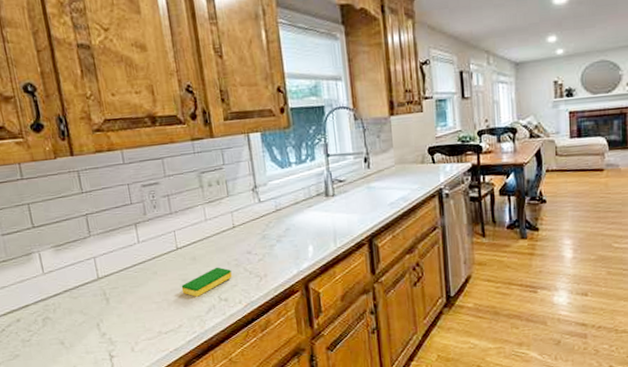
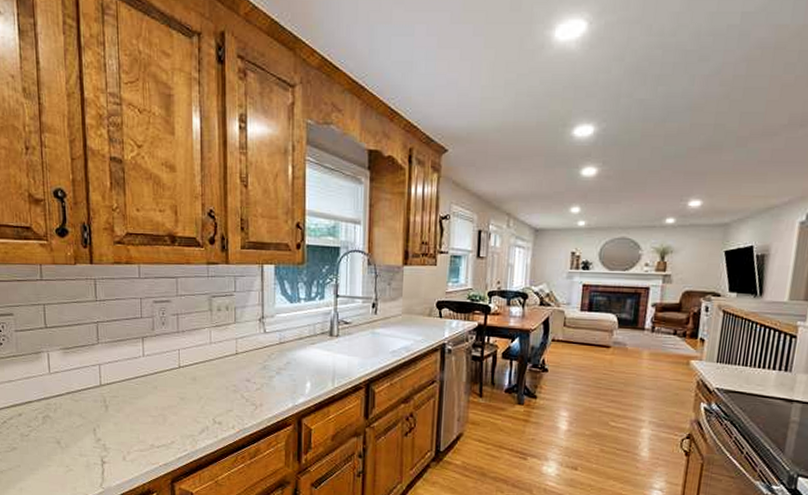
dish sponge: present [181,267,232,297] -> none [178,390,228,416]

